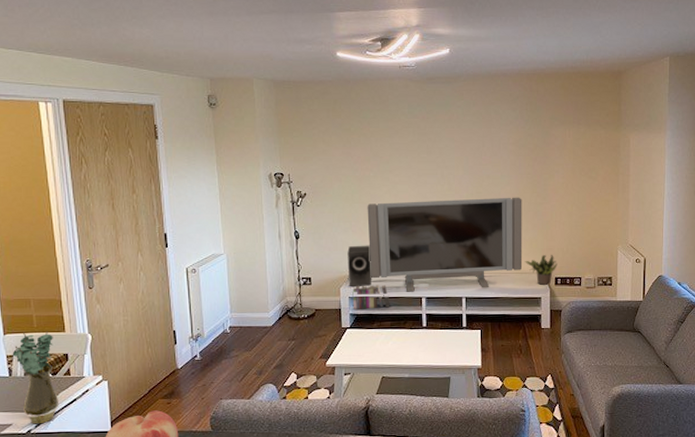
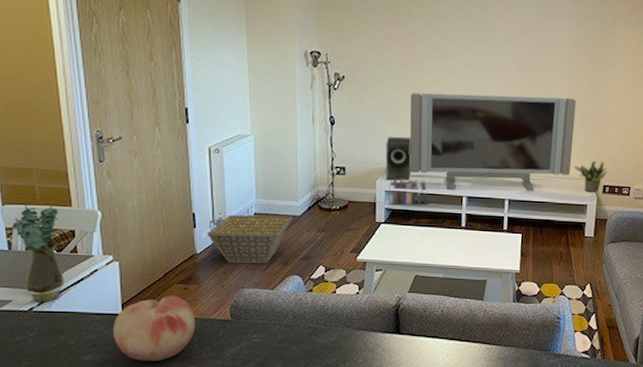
basket: none [186,327,265,376] -> present [207,215,293,264]

